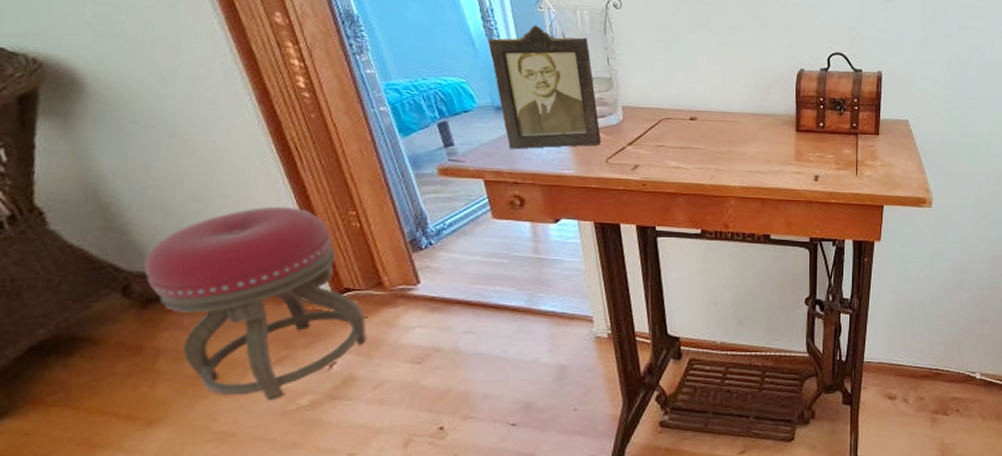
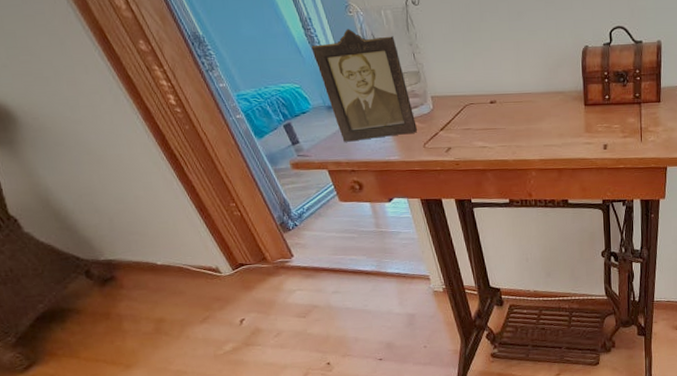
stool: present [143,206,366,400] -> none [94,203,262,348]

